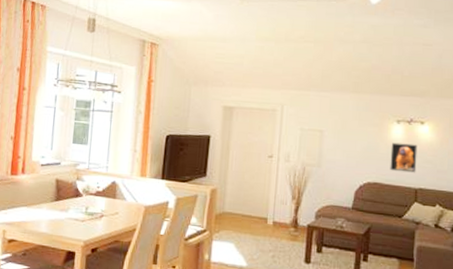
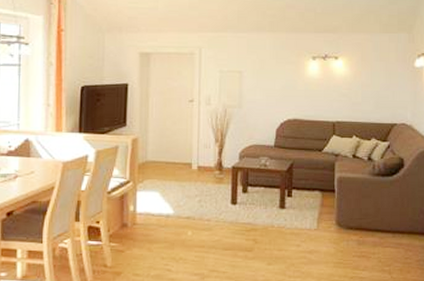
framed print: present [390,142,418,173] -> none [308,79,333,107]

